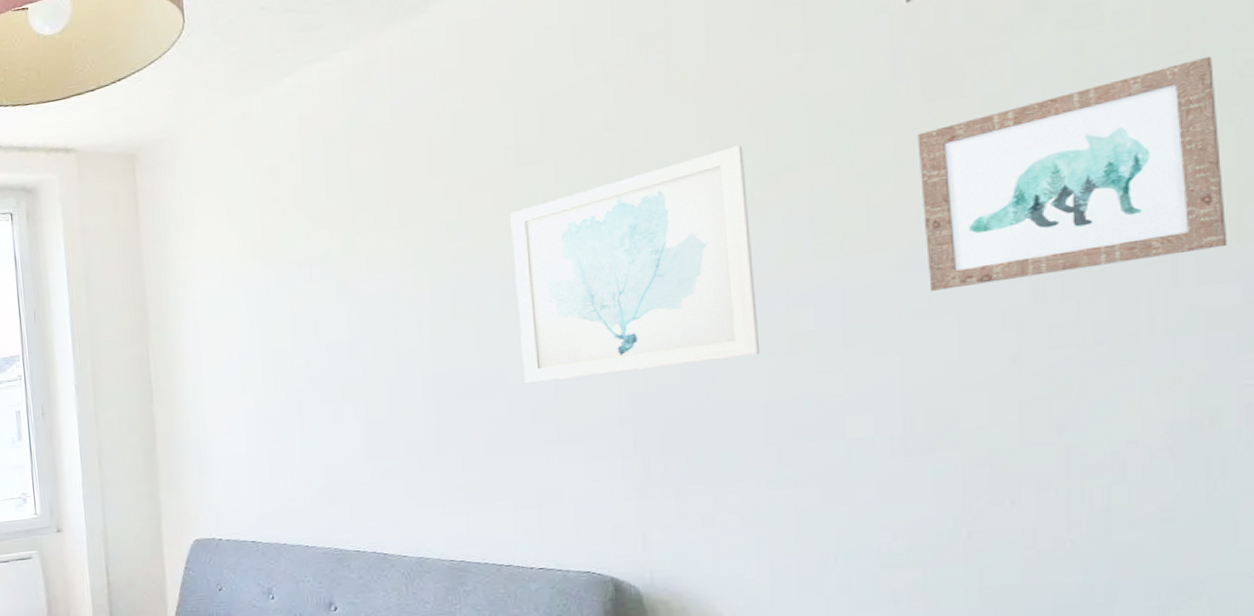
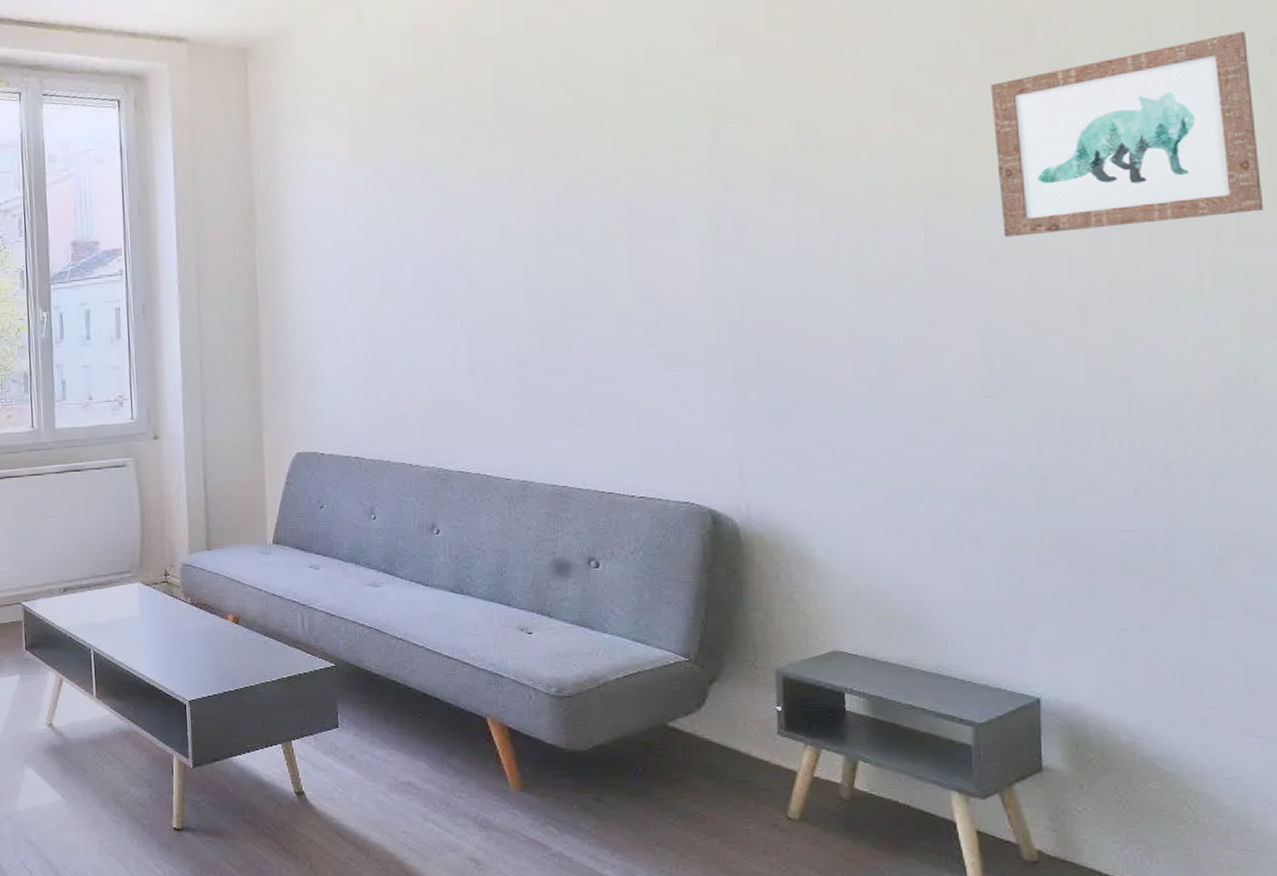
wall art: present [510,145,761,383] -> none [615,83,850,306]

